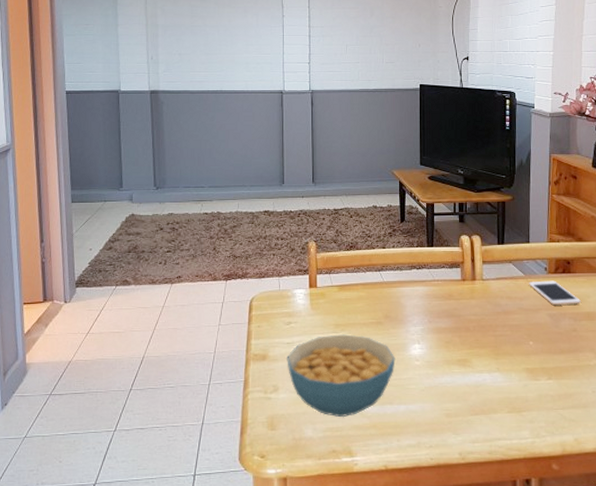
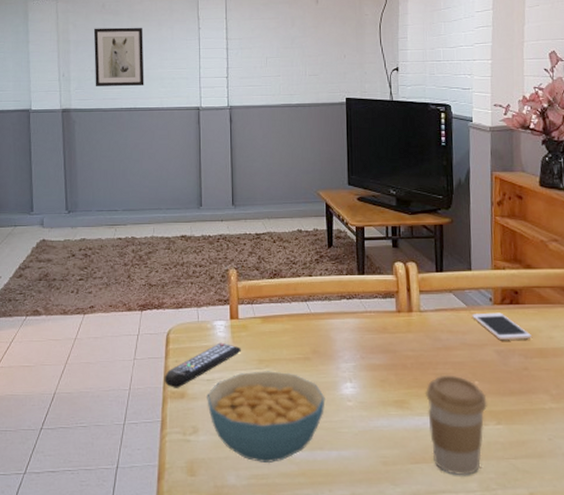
wall art: none [181,13,230,69] -> present [93,27,144,86]
remote control: none [247,309,319,351] -> present [164,342,241,388]
coffee cup: none [485,336,540,425] -> present [424,375,487,476]

